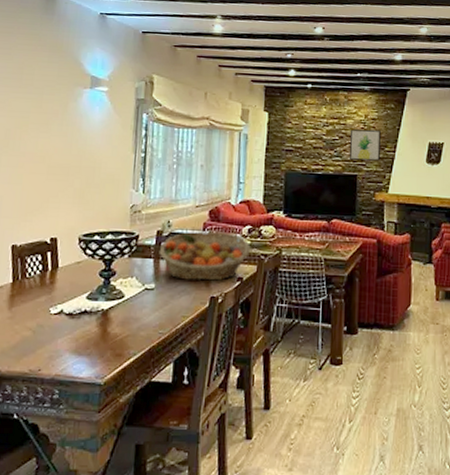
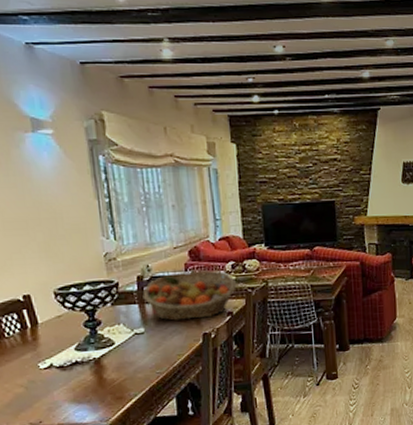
wall art: present [349,129,381,161] -> none [323,153,356,186]

